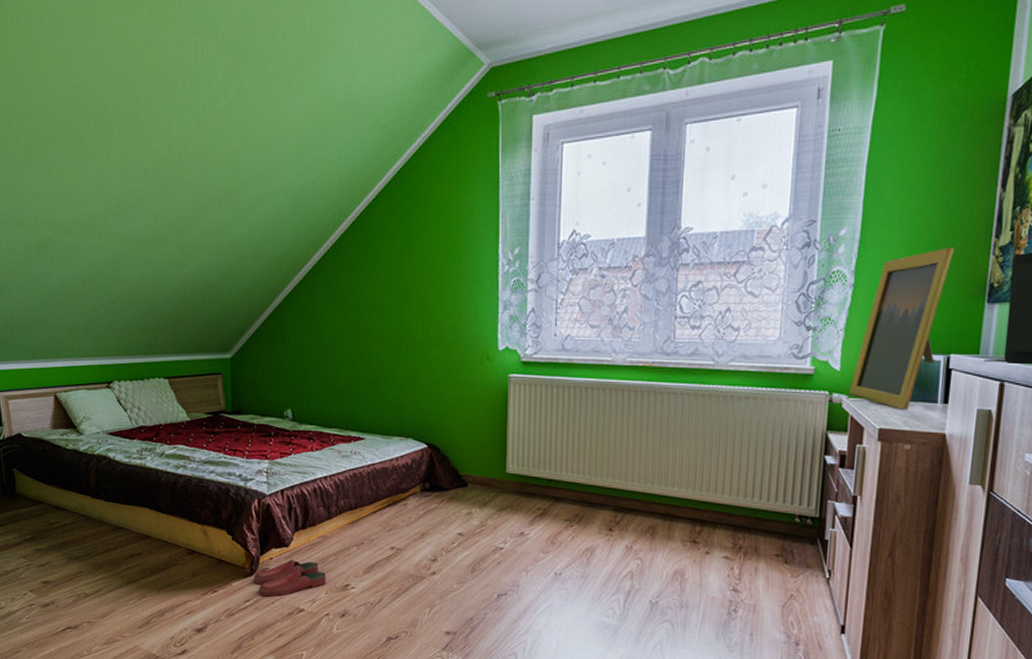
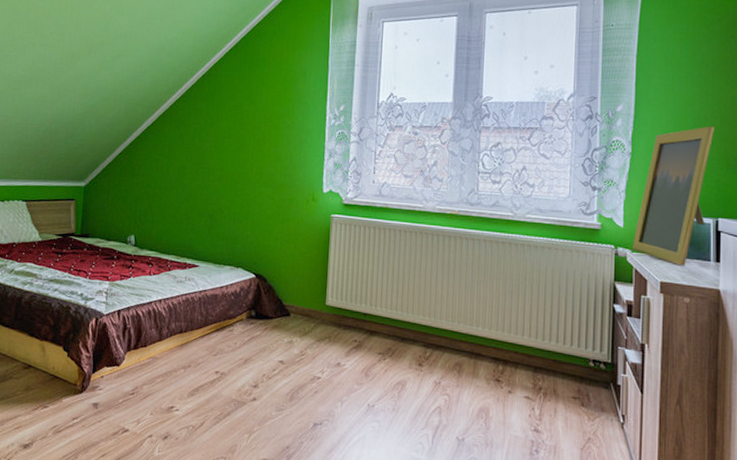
slippers: present [254,559,326,597] -> none [83,378,152,415]

